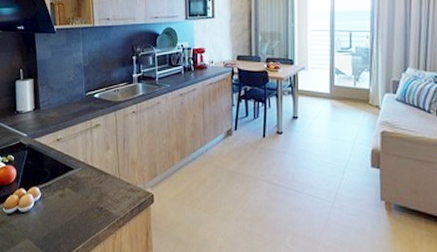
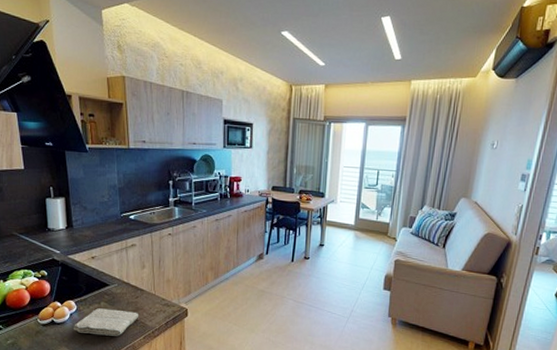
washcloth: none [38,195,104,227] -> present [74,308,139,336]

